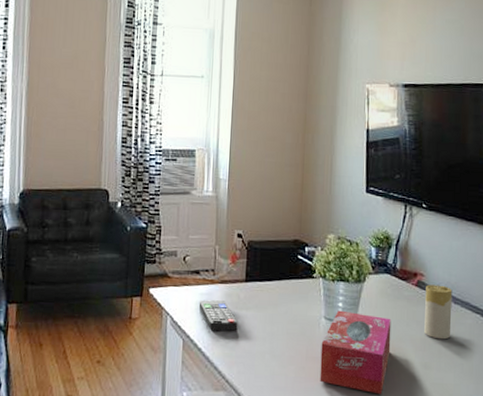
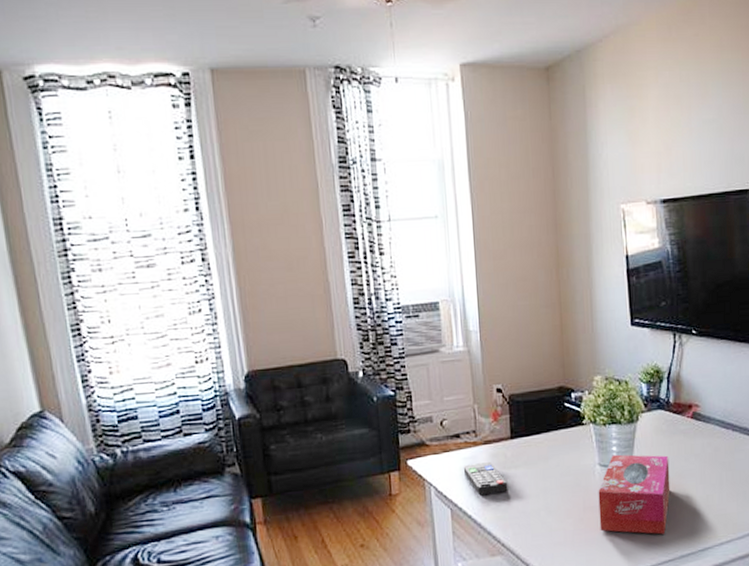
candle: present [424,284,453,340] -> none [702,413,731,470]

